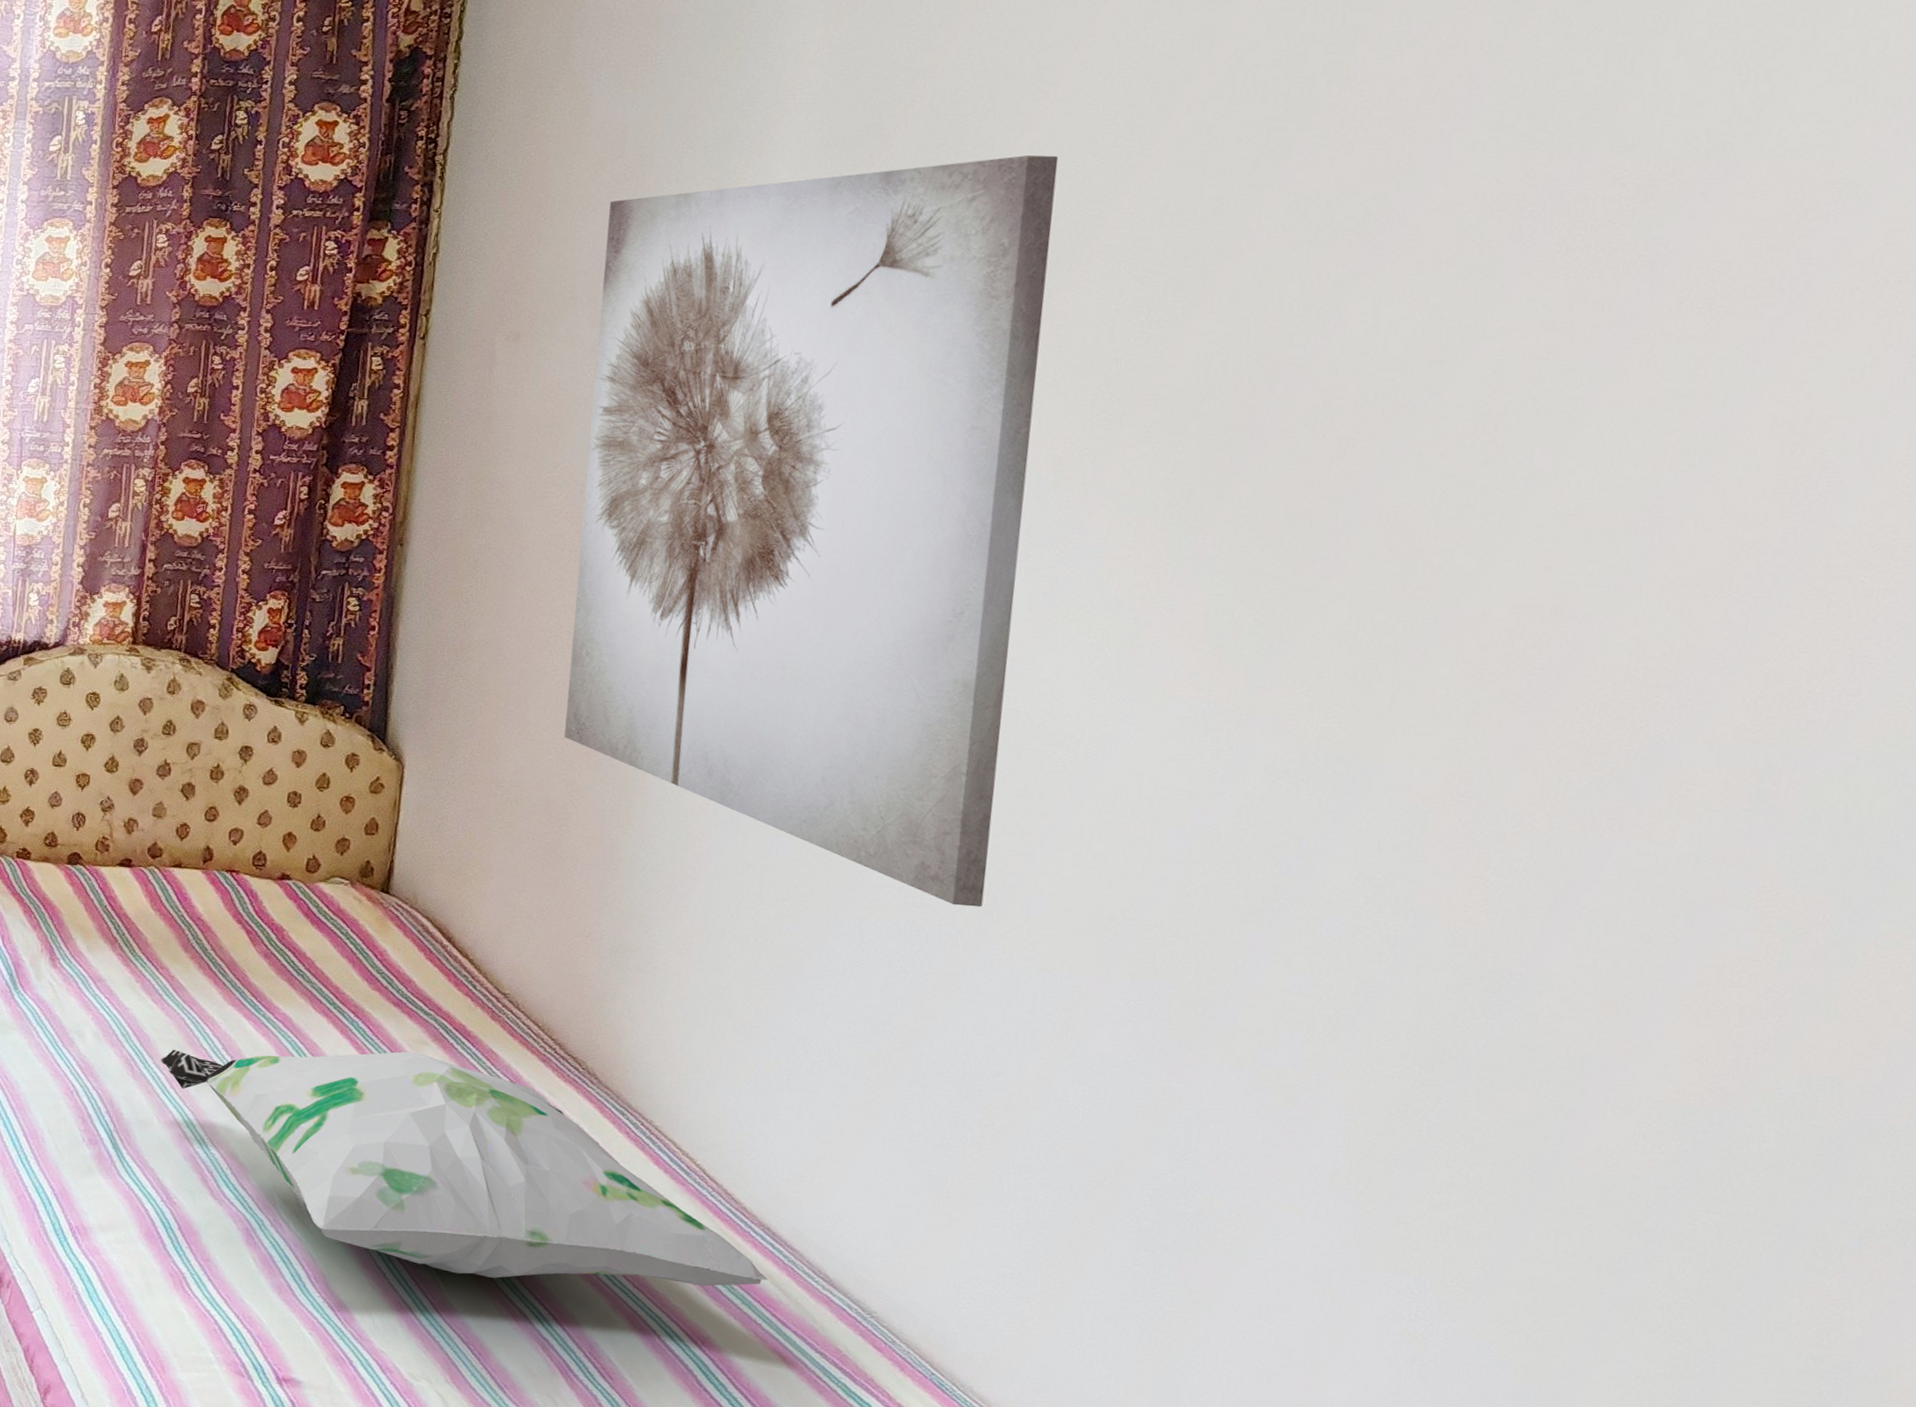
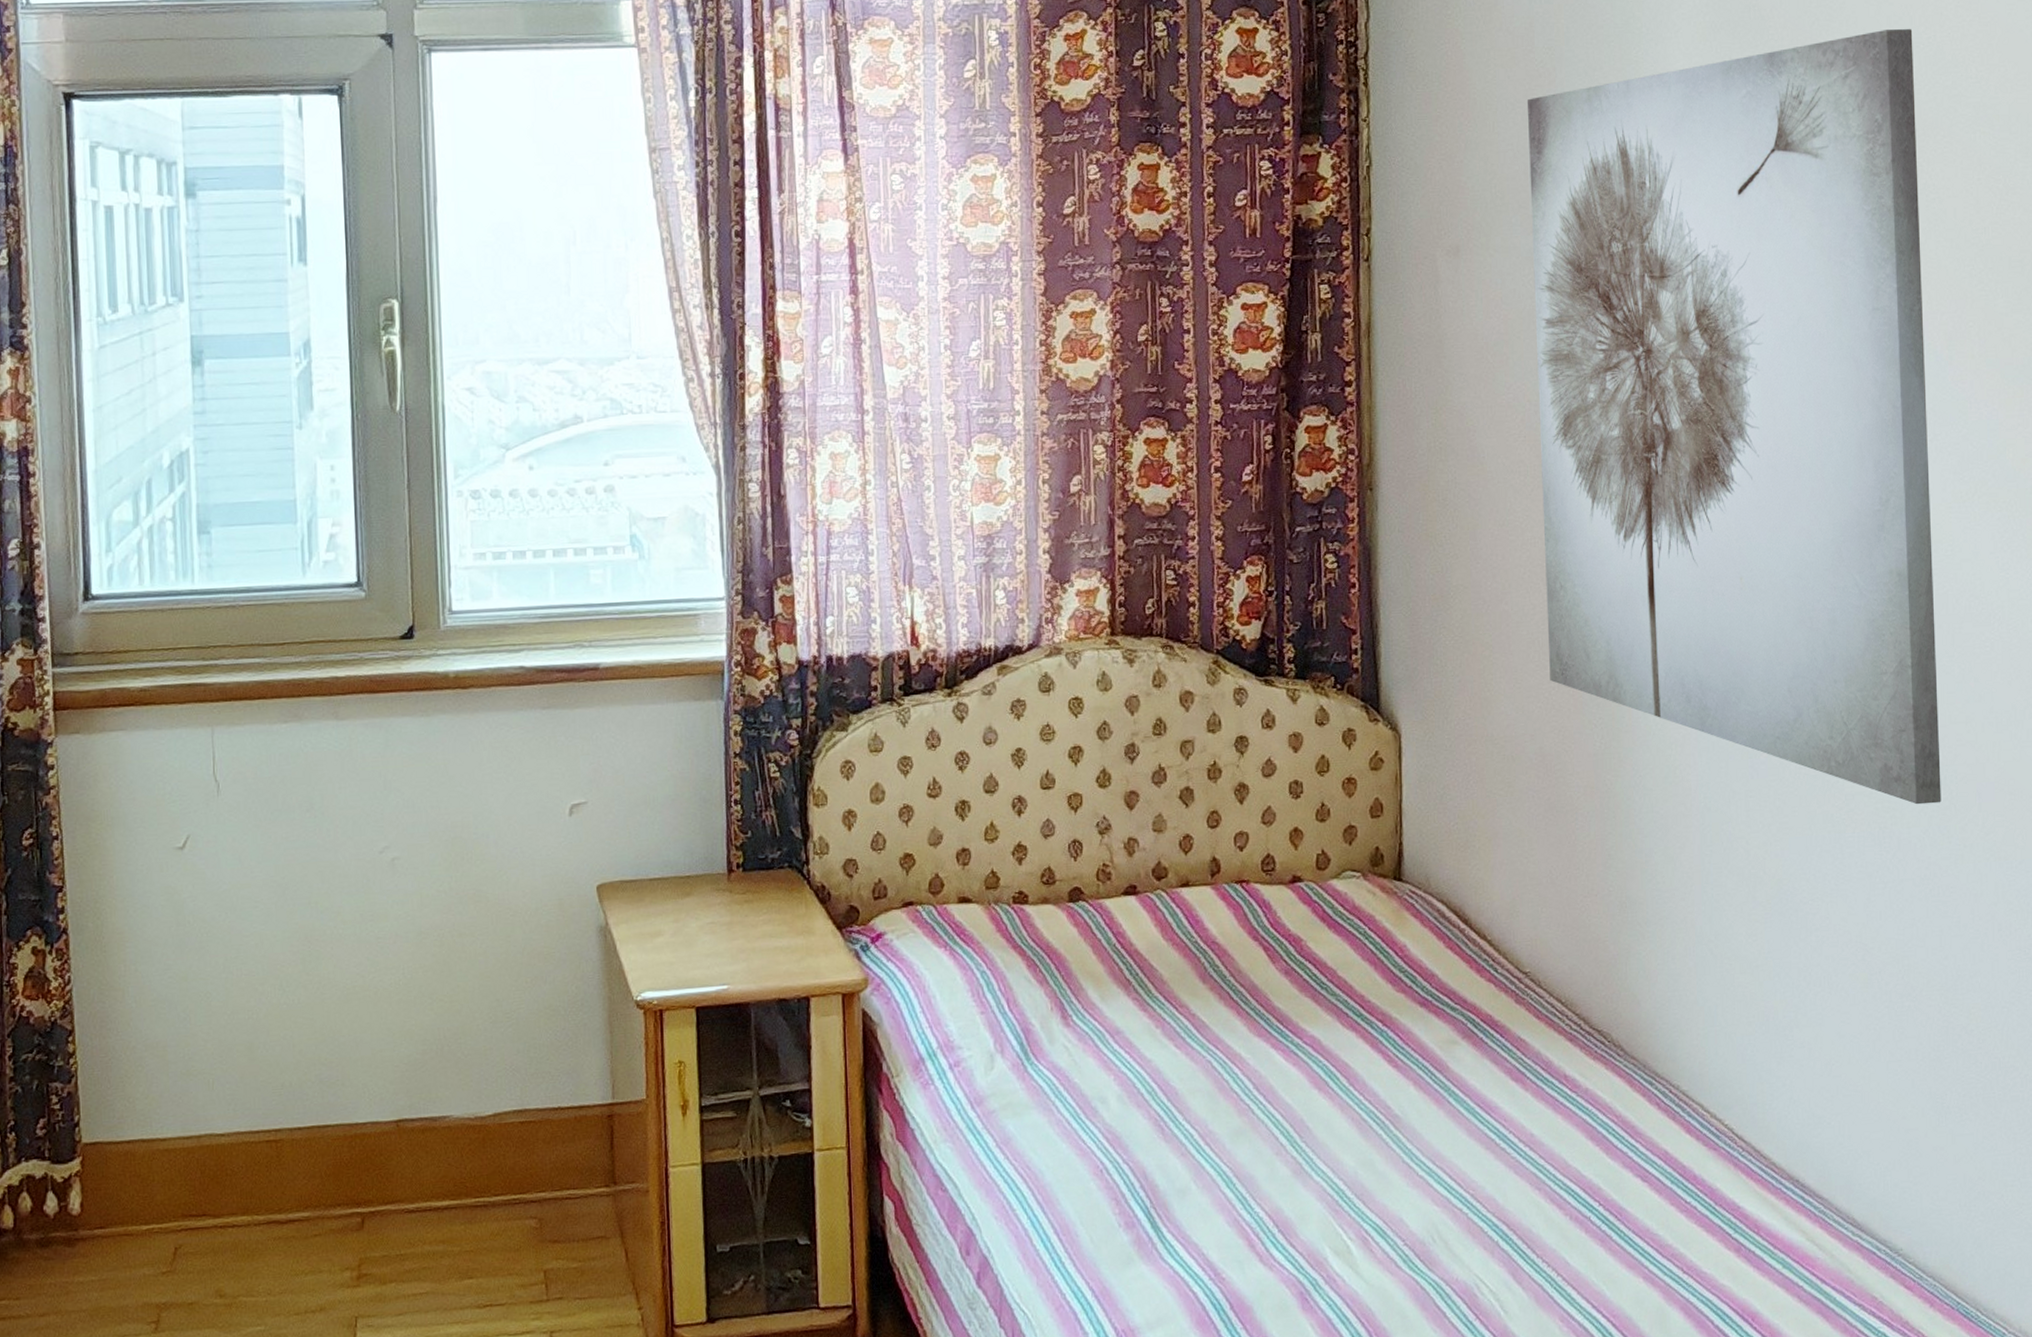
decorative pillow: present [161,1049,768,1287] -> none [1191,1055,1803,1297]

